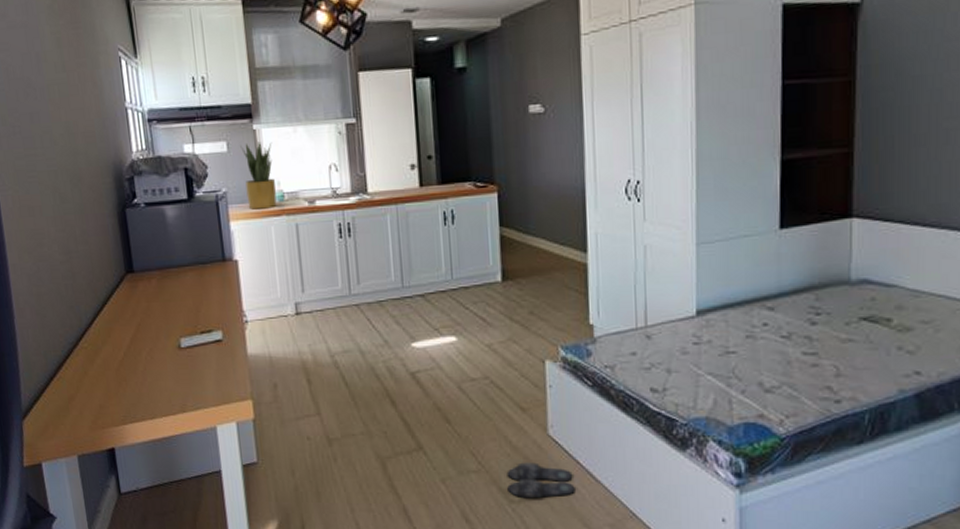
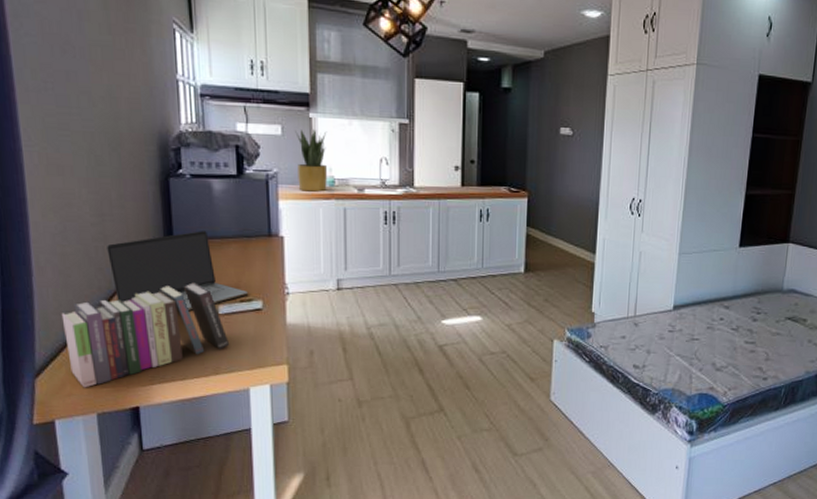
books: none [40,315,194,429] -> present [61,282,230,388]
laptop: none [74,260,209,345] -> present [106,231,249,310]
slippers: present [506,462,575,499] -> none [513,422,568,452]

